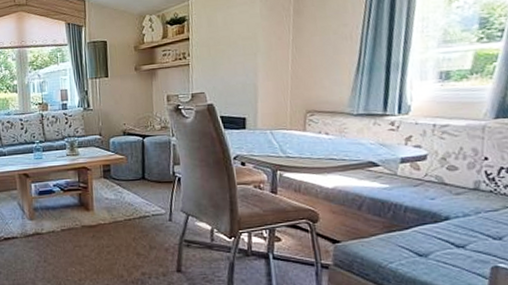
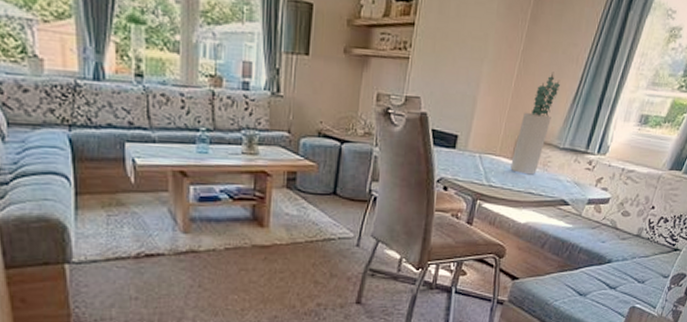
vase: none [304,51,339,143] -> present [510,72,560,175]

